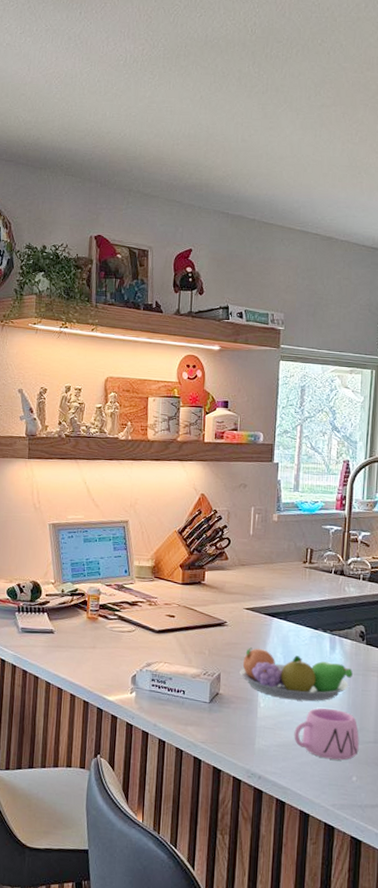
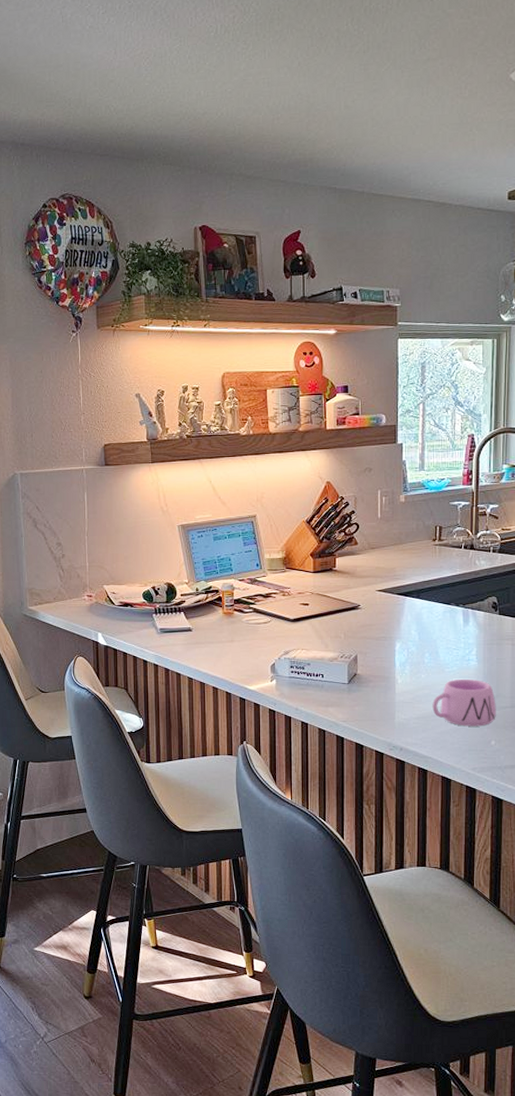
fruit bowl: present [240,647,353,702] -> none [376,627,487,674]

